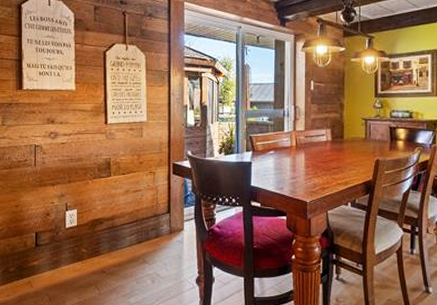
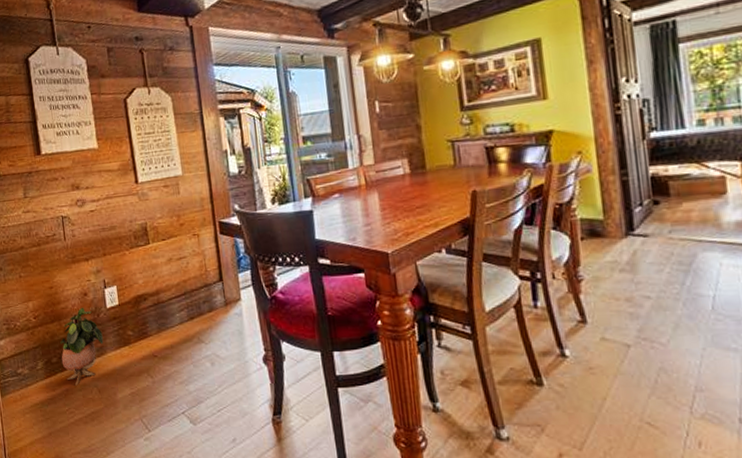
potted plant: none [18,225,59,293] -> present [60,307,104,386]

